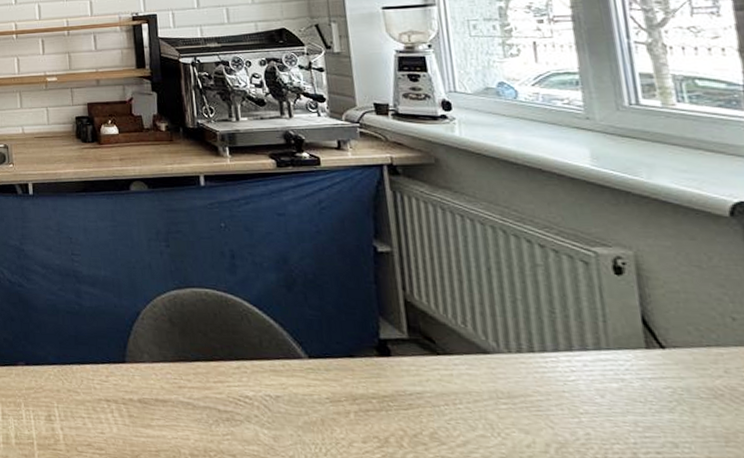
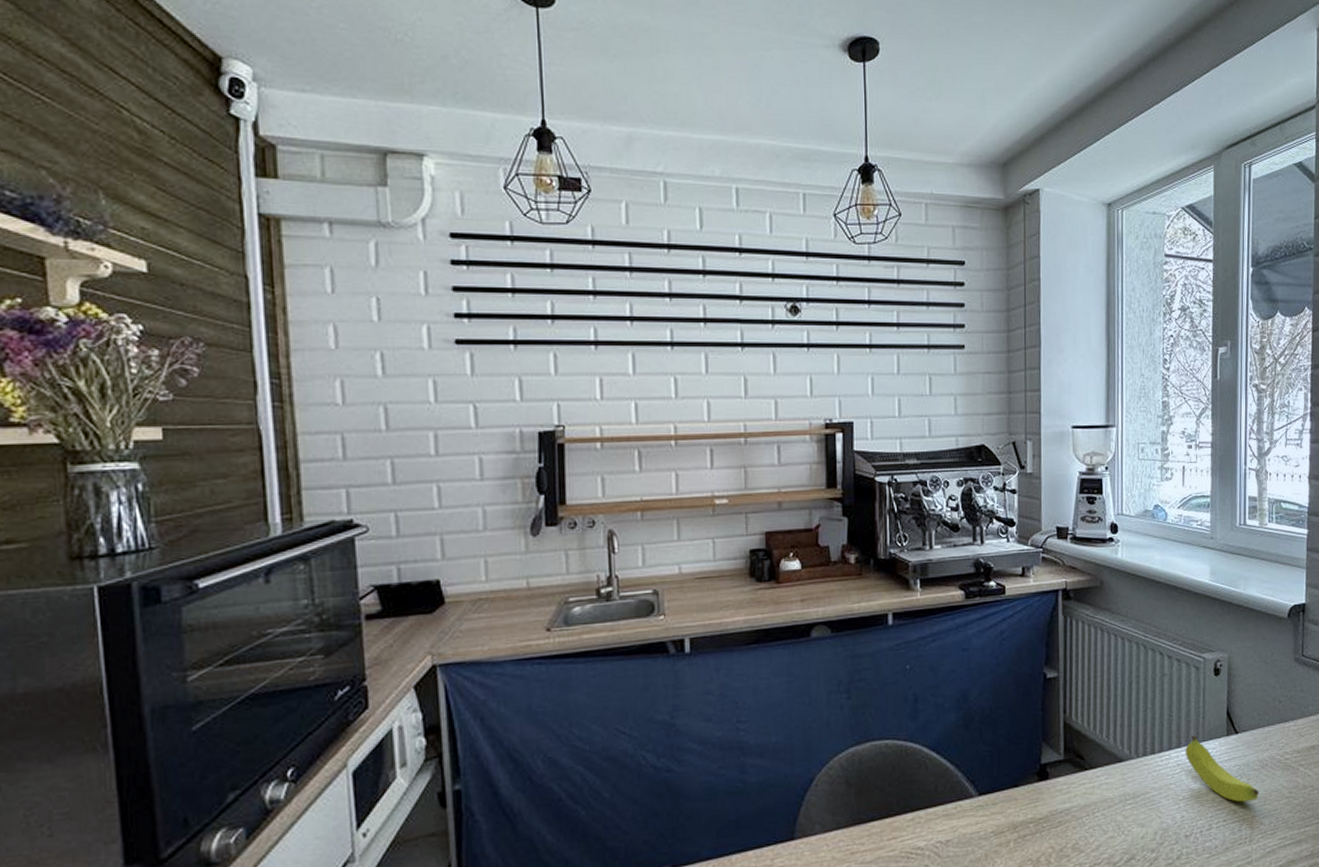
banana: none [580,340,715,437] -> present [1185,735,1259,802]

